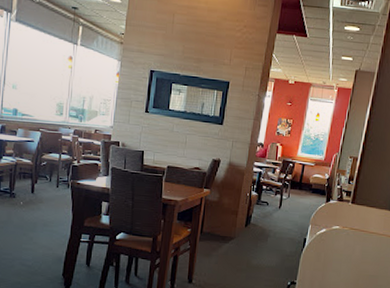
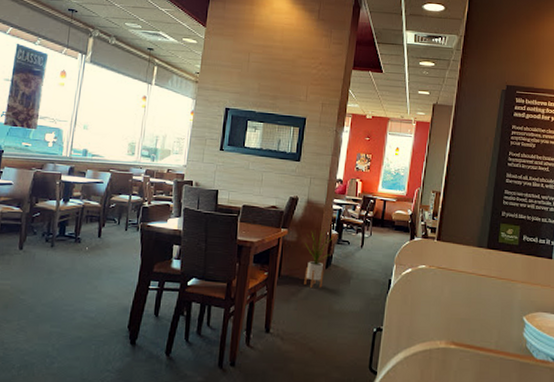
house plant: none [224,191,254,244] -> present [304,229,335,288]

